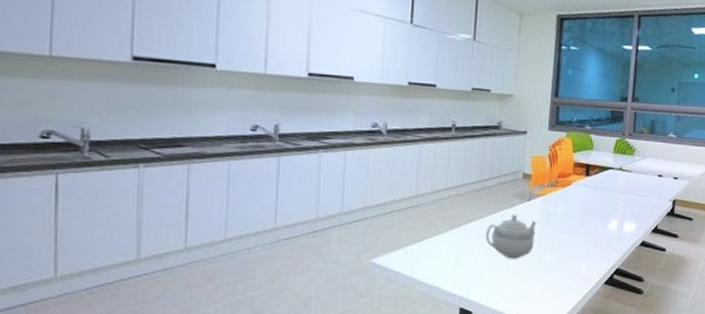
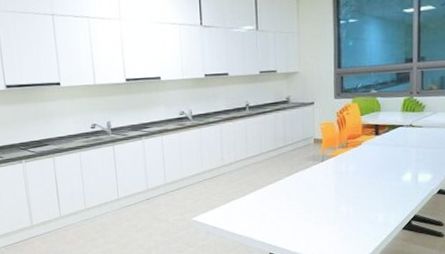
teapot: present [485,214,537,259] -> none [285,174,332,212]

